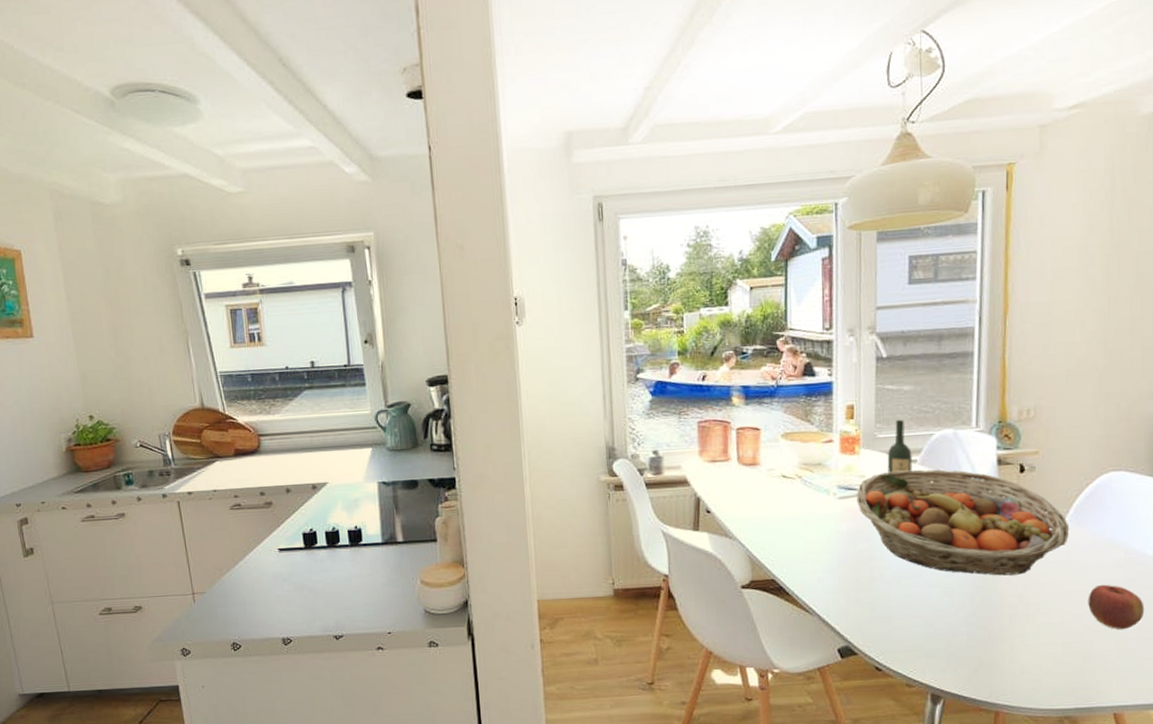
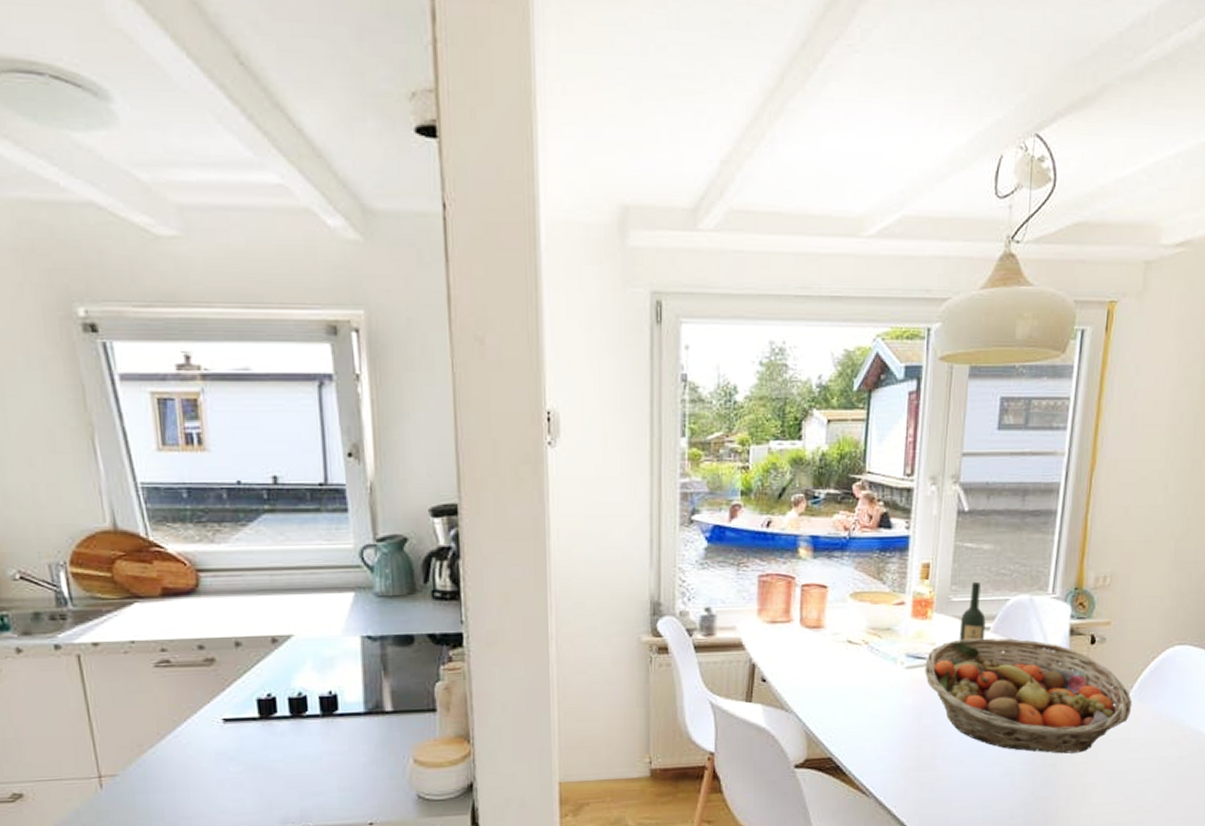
apple: present [1088,584,1145,630] -> none [1142,762,1193,810]

